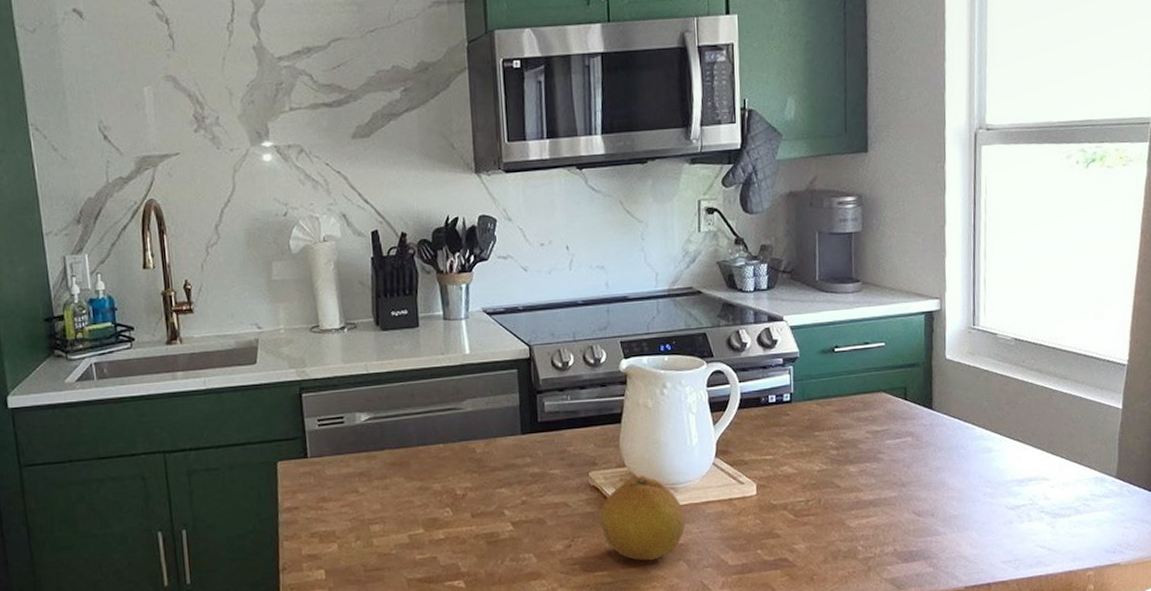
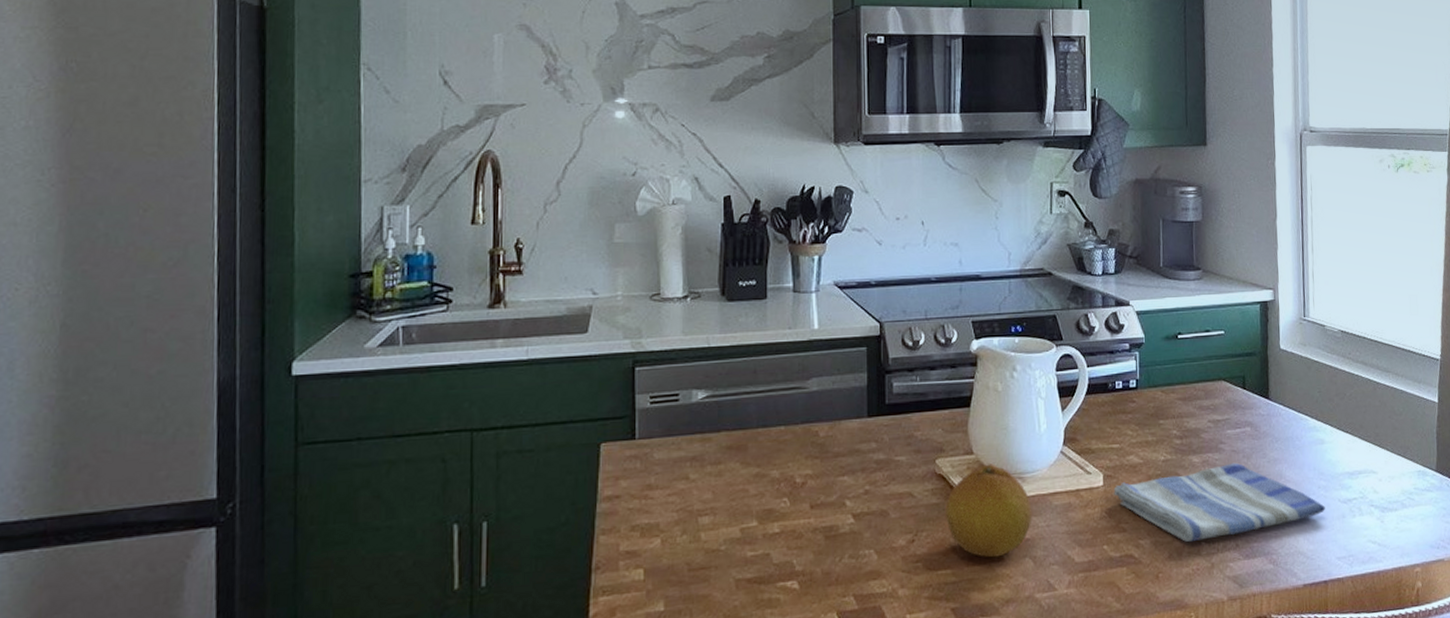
dish towel: none [767,471,991,547] -> present [1113,462,1325,543]

